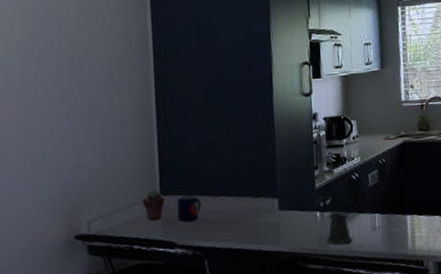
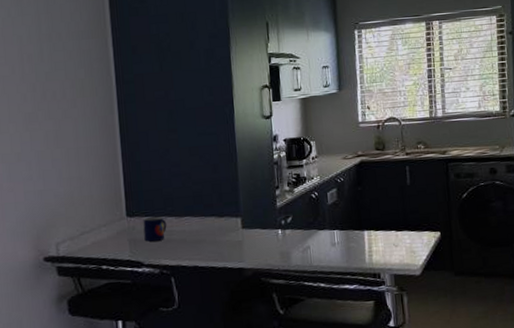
potted succulent: present [141,190,166,220] -> none [108,212,132,241]
pepper shaker: present [326,211,352,244] -> none [288,228,313,260]

